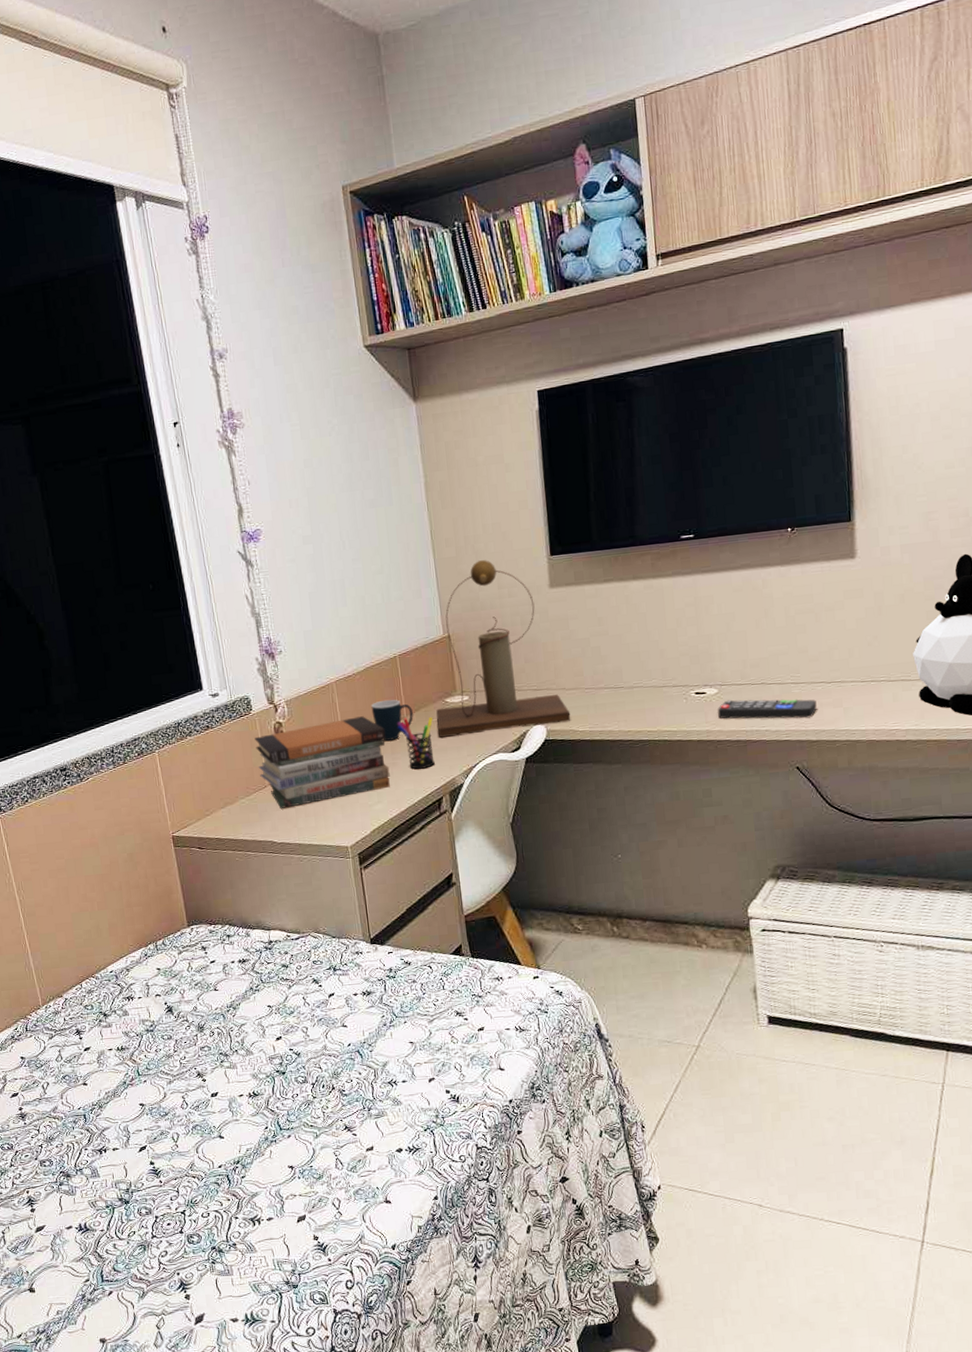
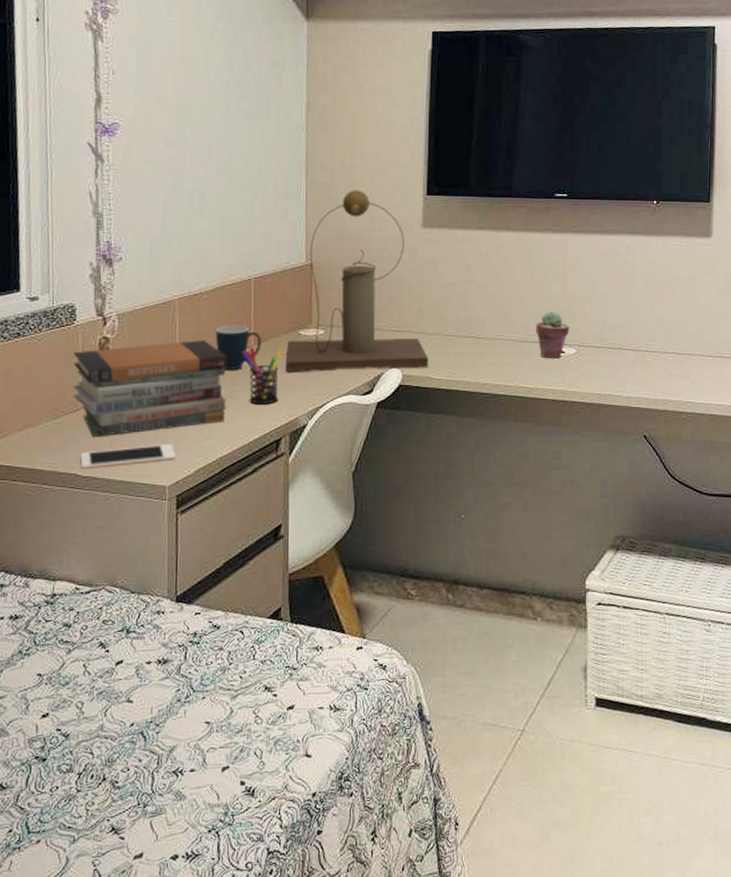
cell phone: none [273,810,353,837] -> present [80,444,176,469]
potted succulent: none [673,654,709,701] -> present [536,312,570,358]
remote control: present [718,699,817,719] -> none [575,361,667,387]

